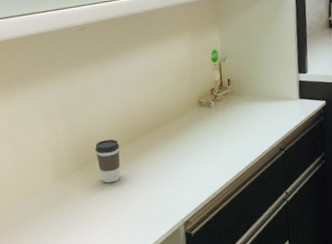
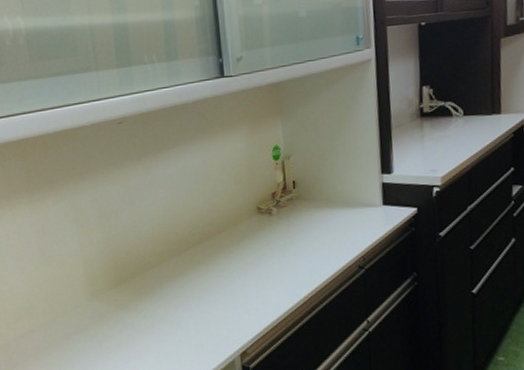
coffee cup: present [95,139,121,183] -> none [135,251,165,304]

